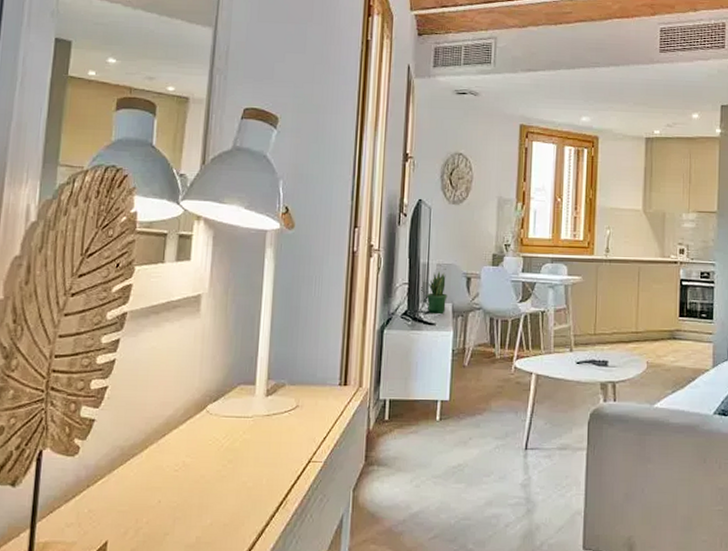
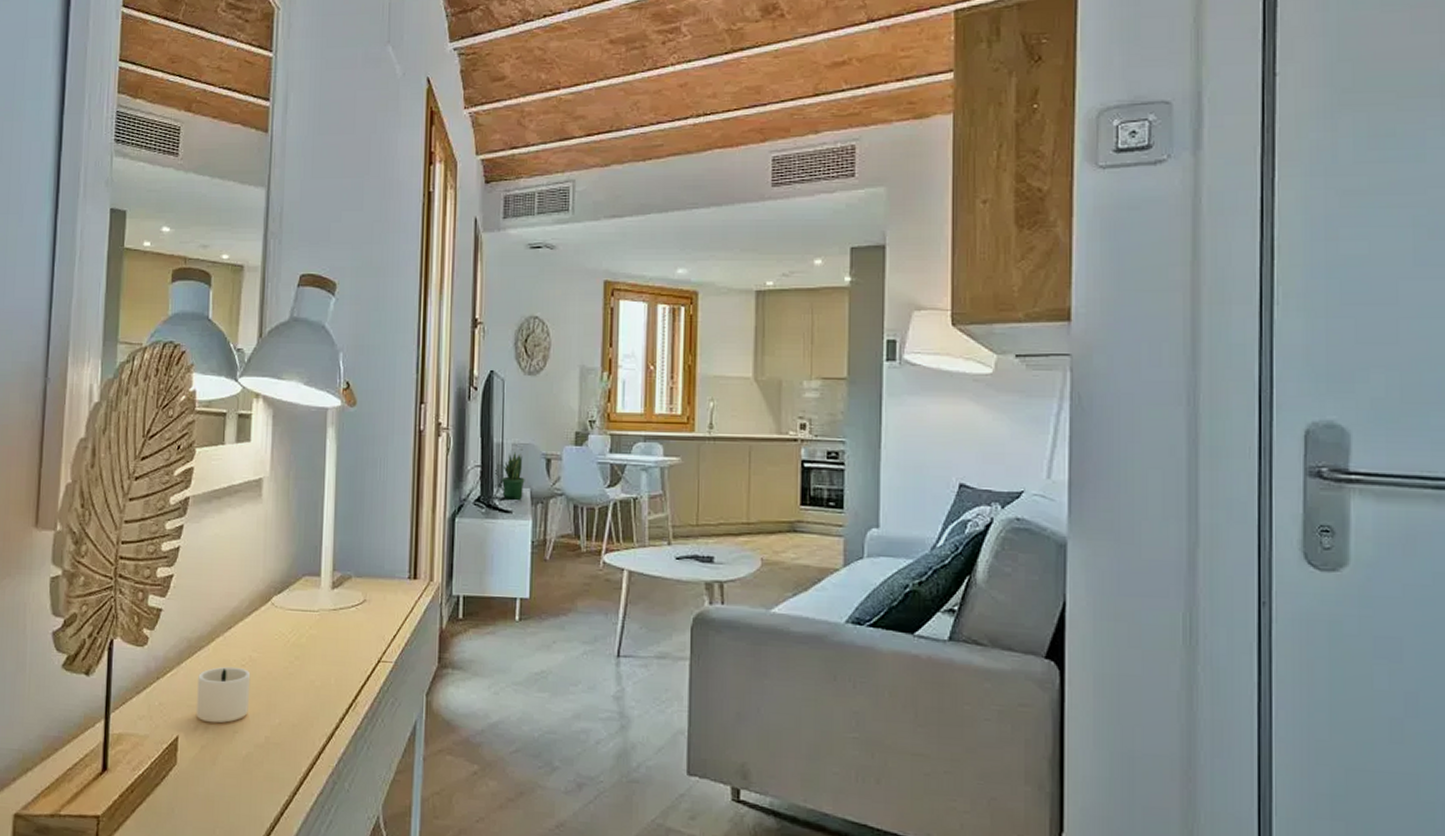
candle: none [126,472,184,527] -> present [195,666,251,724]

